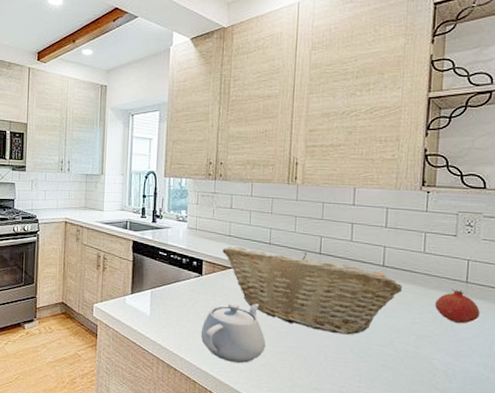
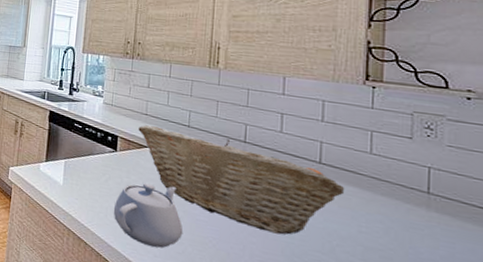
fruit: present [435,288,480,324] -> none [387,198,448,242]

